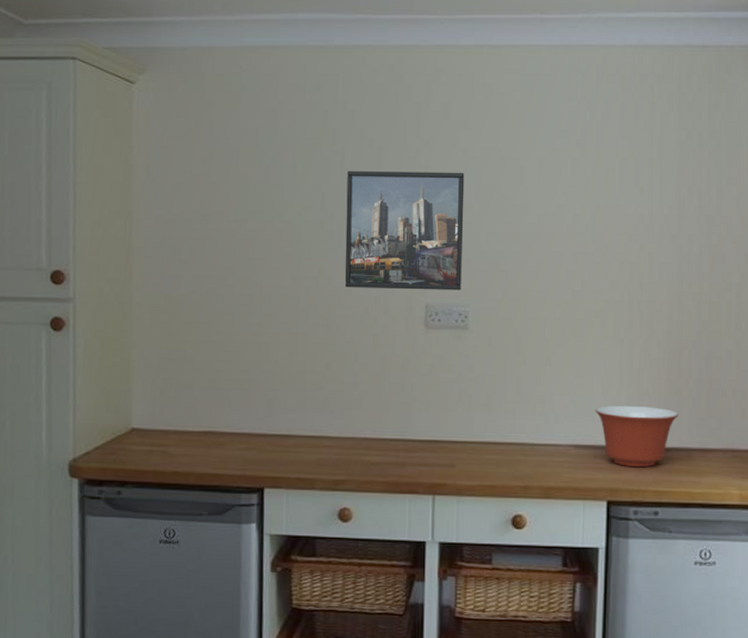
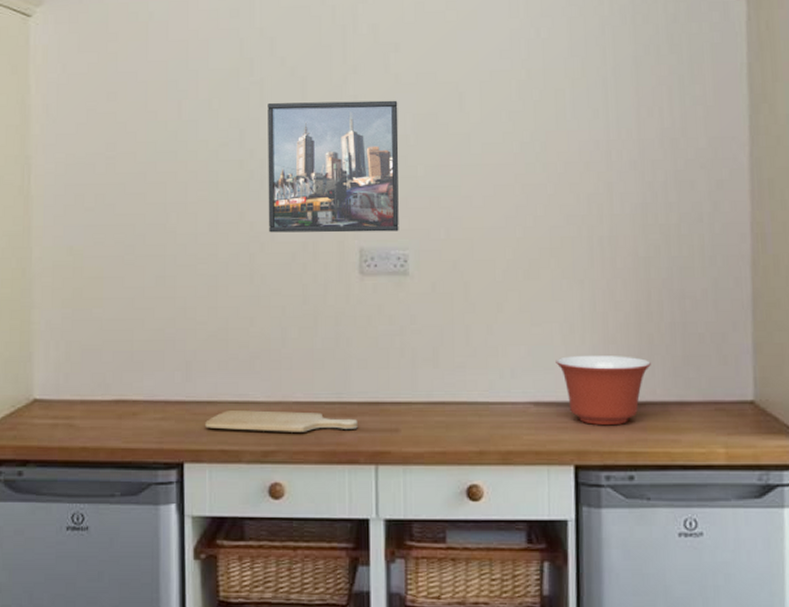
chopping board: none [284,444,418,465] -> present [205,410,358,432]

